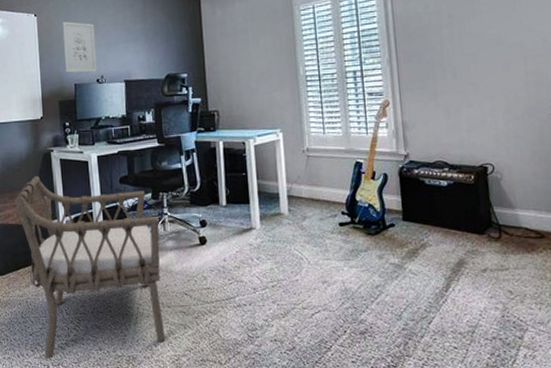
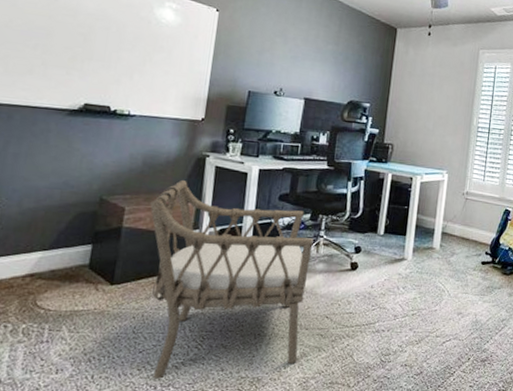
wall art: present [62,21,97,73] -> none [241,24,282,84]

